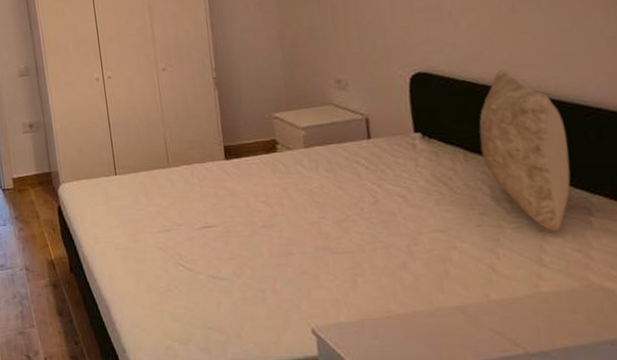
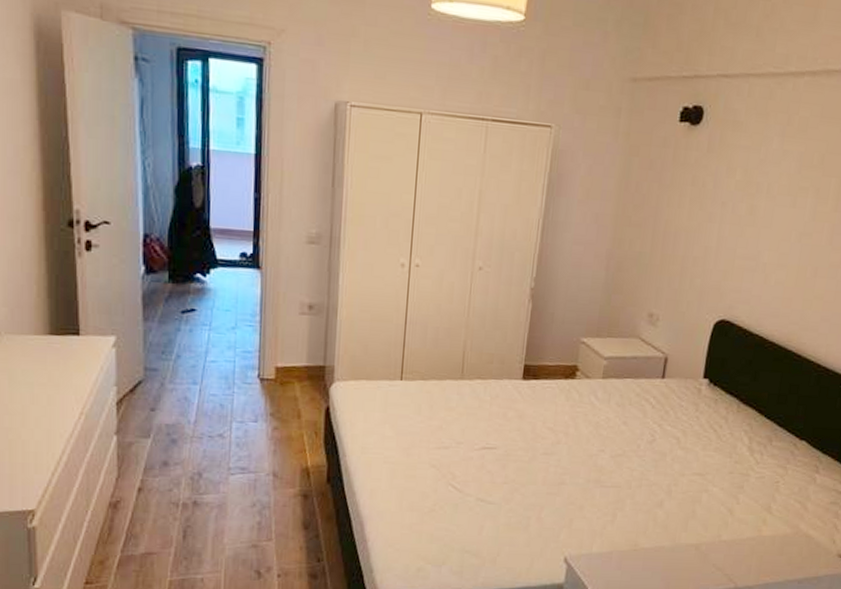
pillow: present [479,69,571,232] -> none [752,329,823,484]

